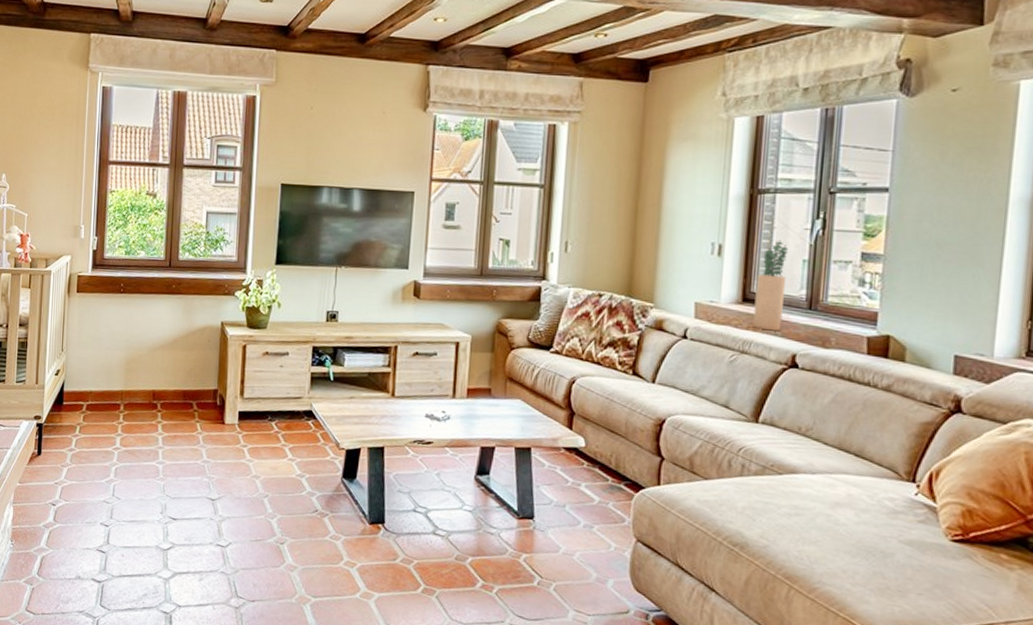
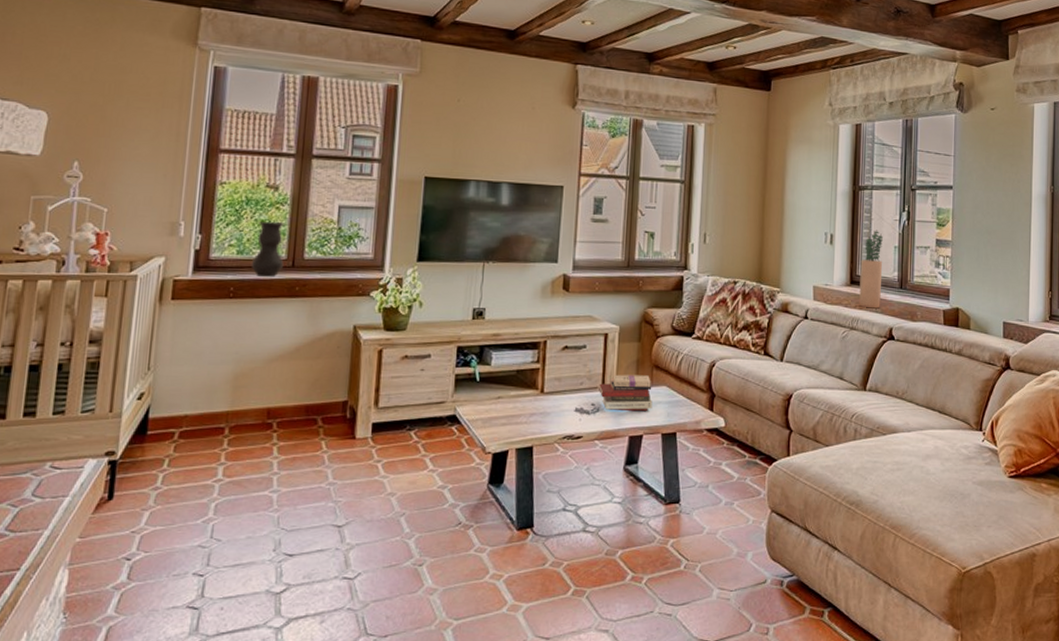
vase: none [136,226,163,276] -> present [251,222,285,278]
books: none [450,384,506,423] -> present [599,374,653,411]

